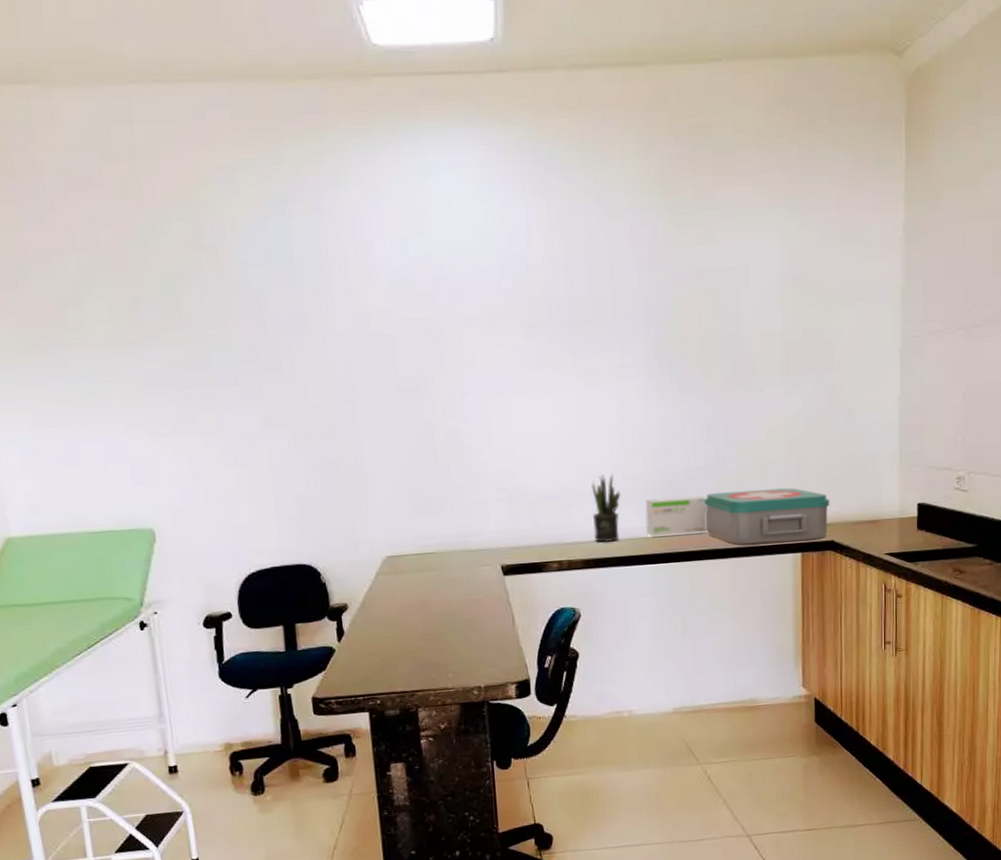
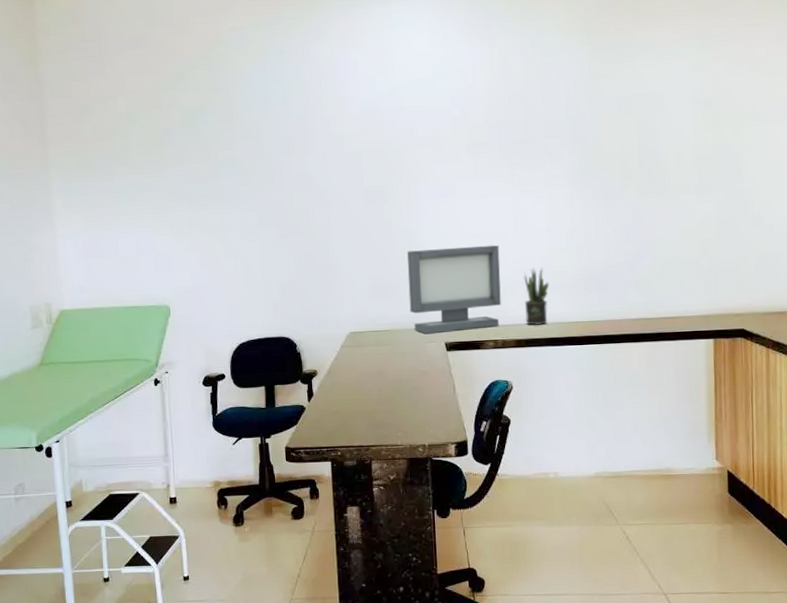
monitor: none [452,447,566,557] -> present [407,245,501,335]
medicine box: present [645,494,708,537] -> none [570,286,627,322]
first aid kit: present [704,487,830,546] -> none [623,281,740,332]

